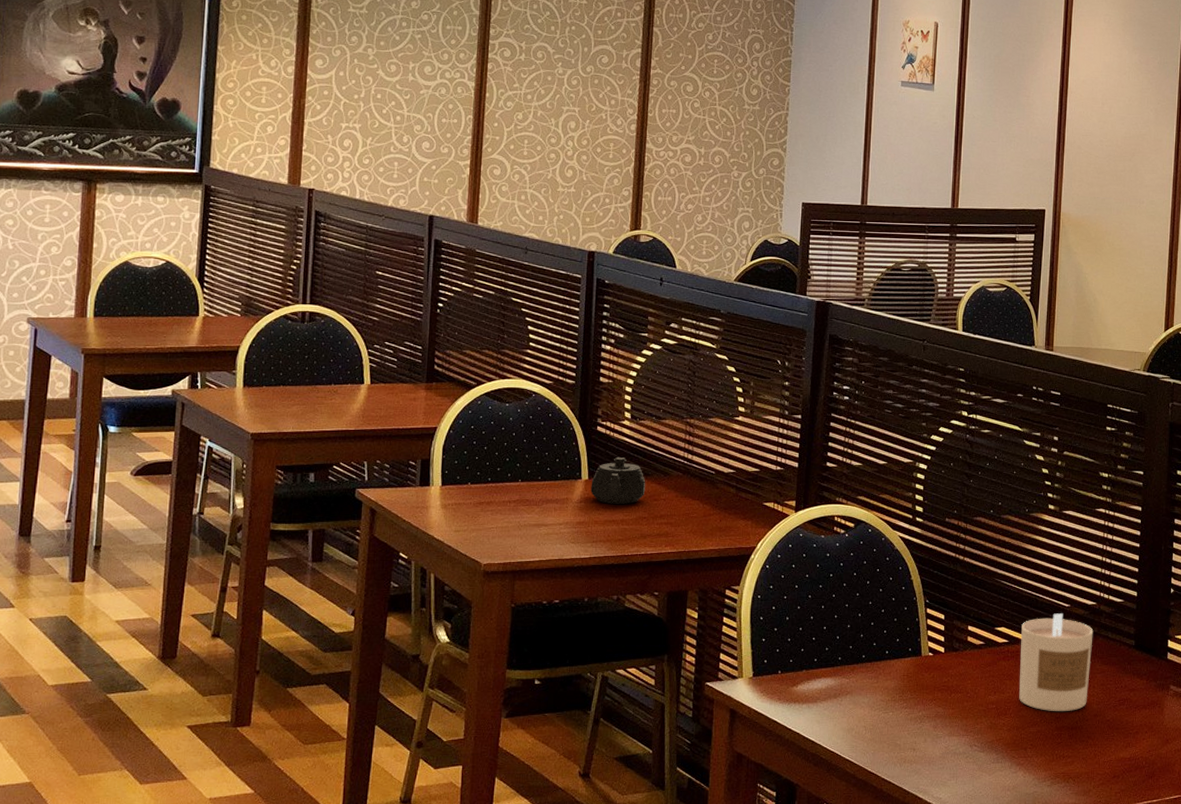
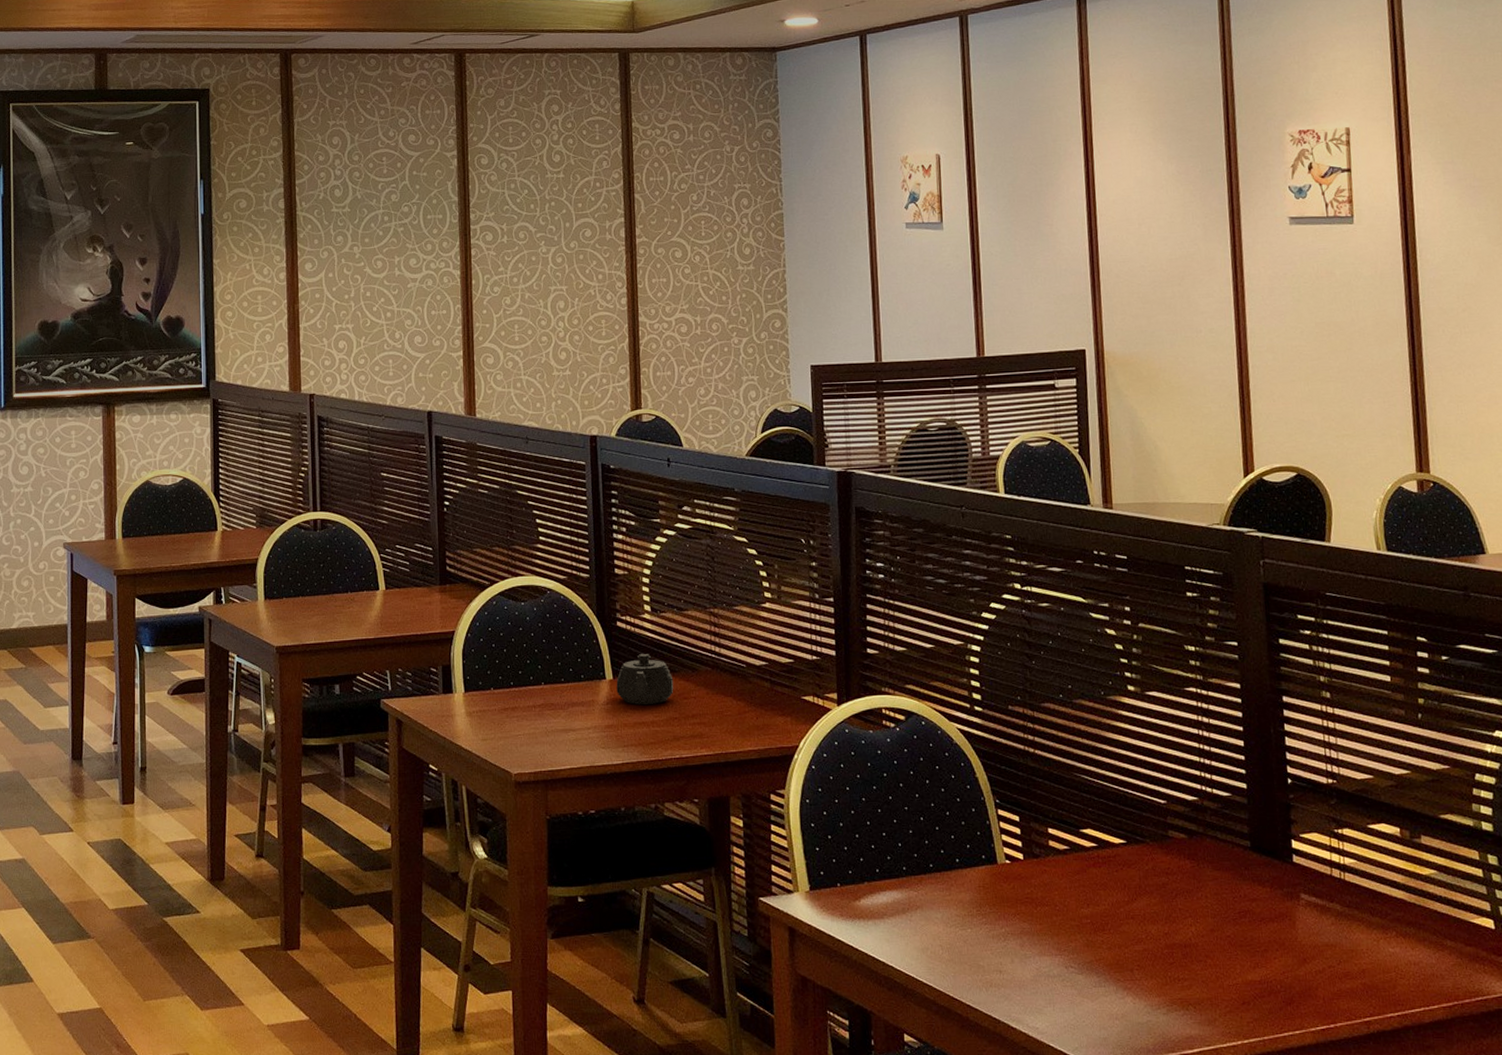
candle: present [1019,613,1094,712] -> none [1111,811,1200,927]

